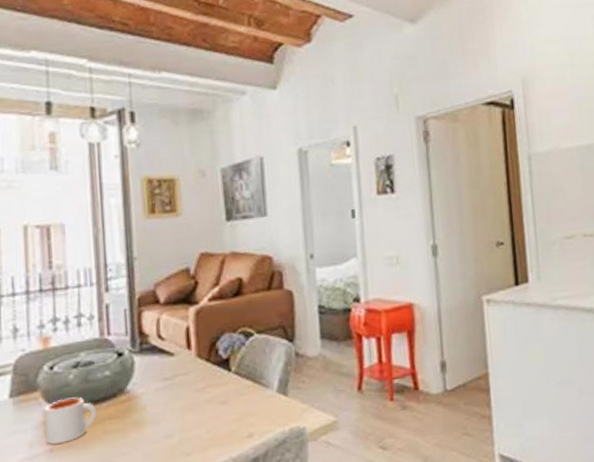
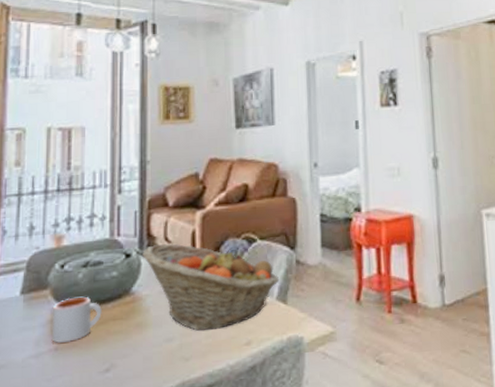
fruit basket: none [134,340,279,426] -> present [141,243,280,331]

